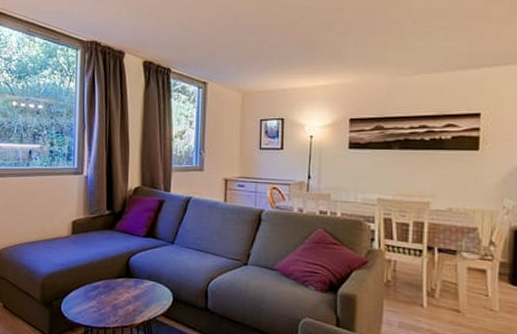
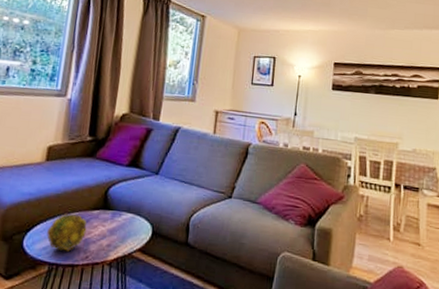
decorative ball: none [80,281,114,316] -> present [47,213,87,251]

